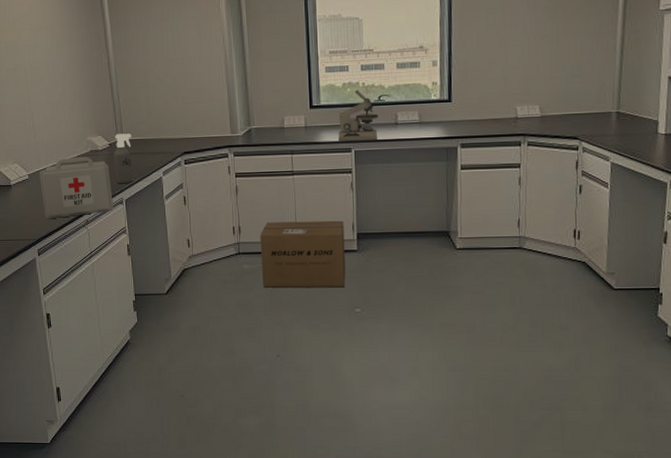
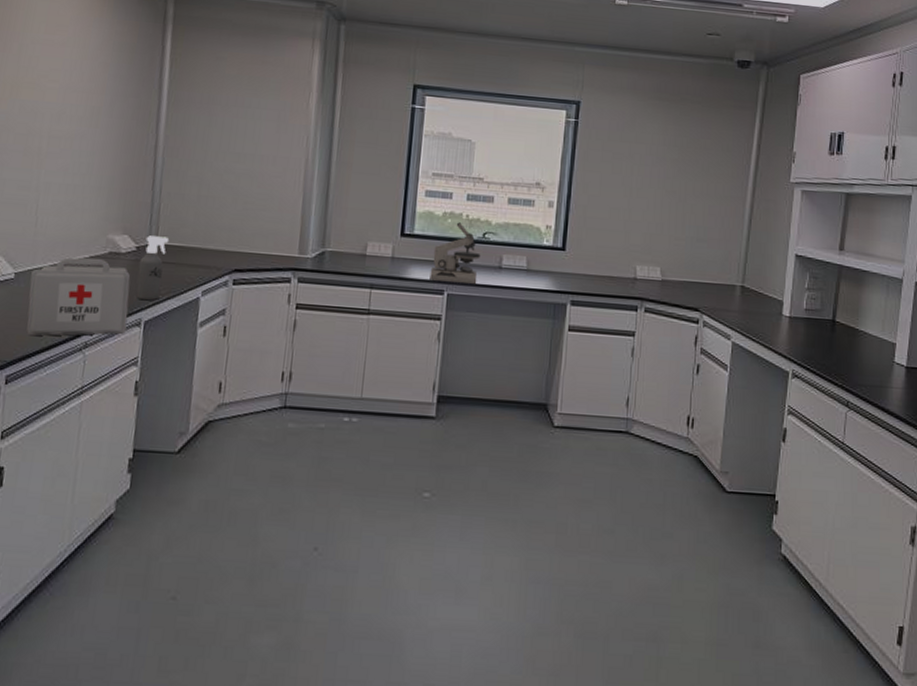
box: present [260,220,346,288] -> none [309,370,424,464]

